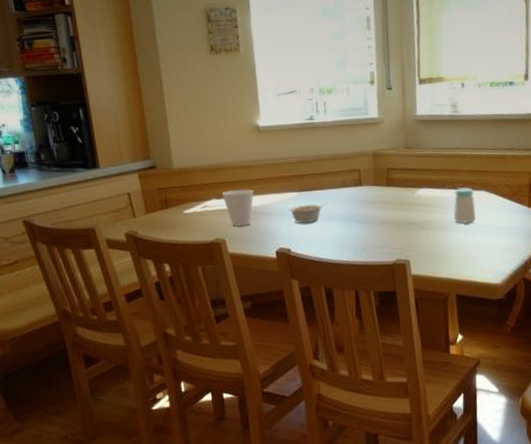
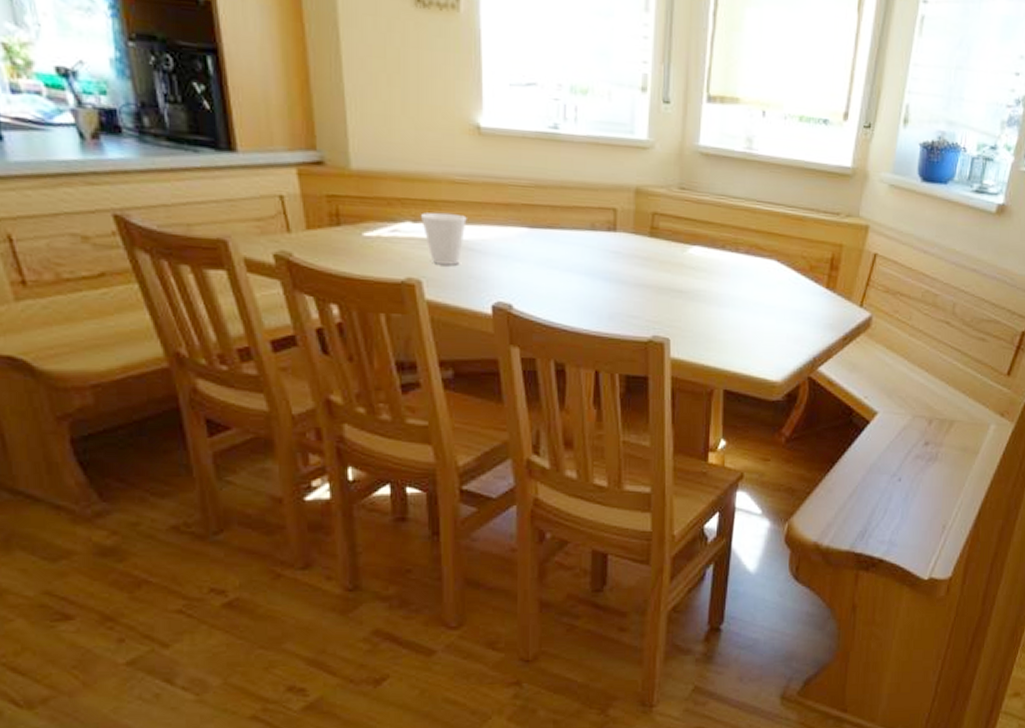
legume: present [289,203,328,223] -> none [514,247,569,272]
salt shaker: present [453,187,476,224] -> none [731,252,762,301]

